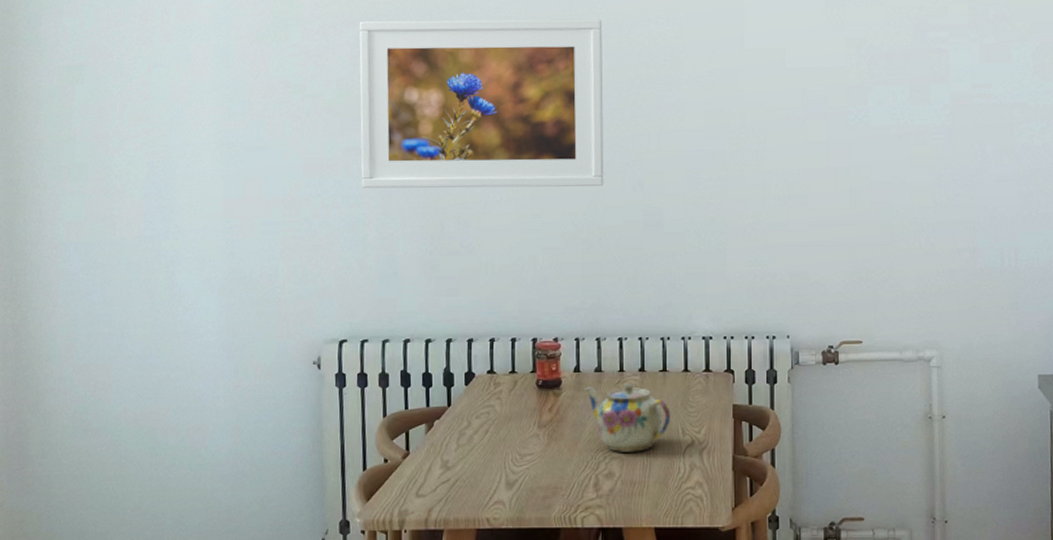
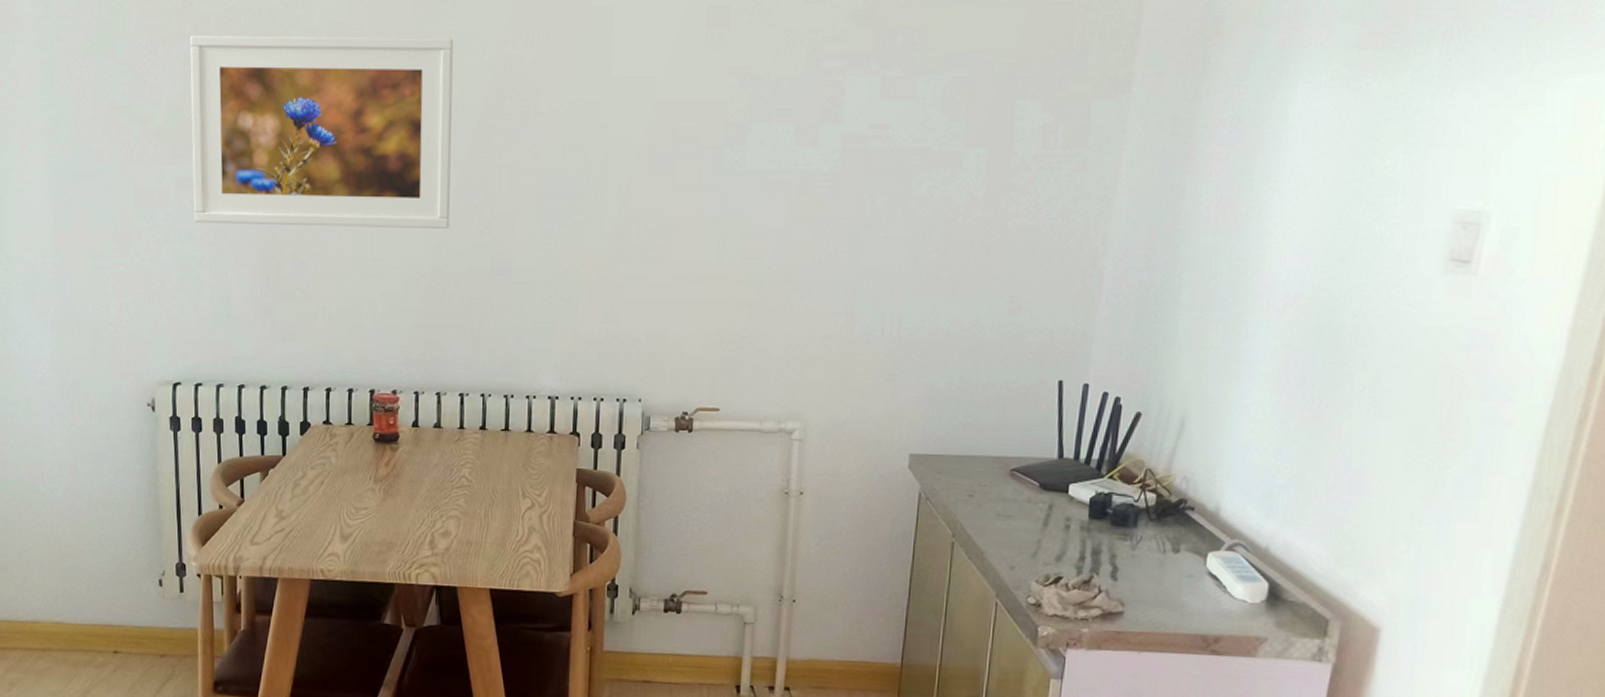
teapot: present [584,384,671,452] -> none [422,441,511,512]

